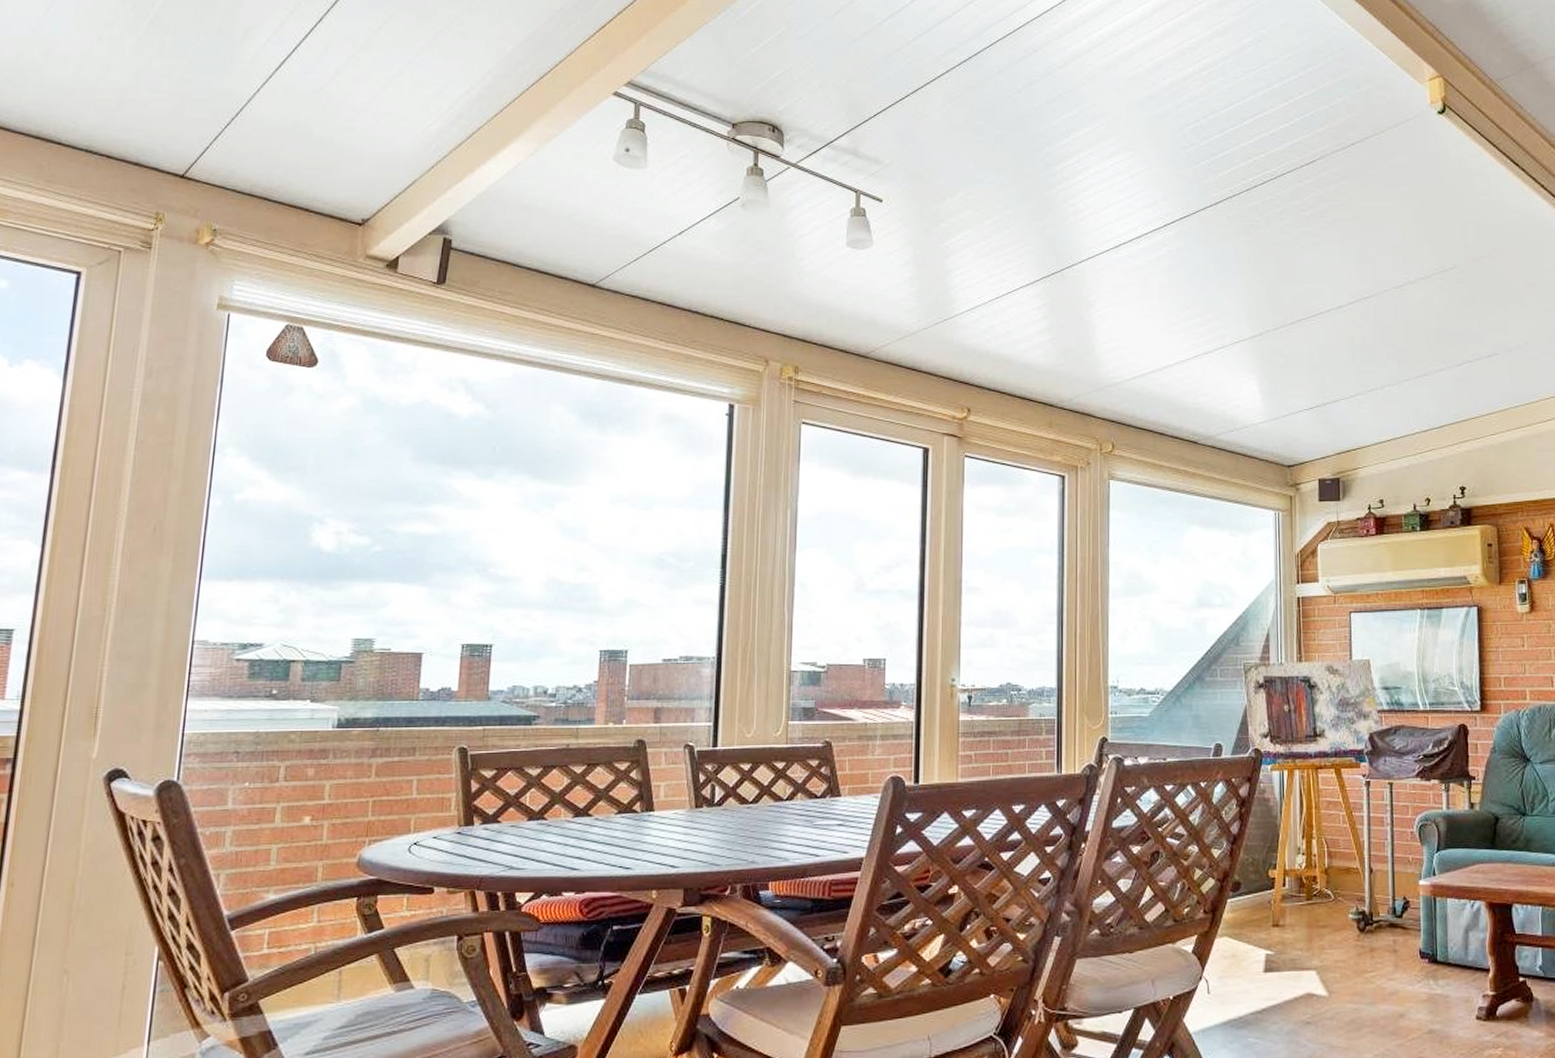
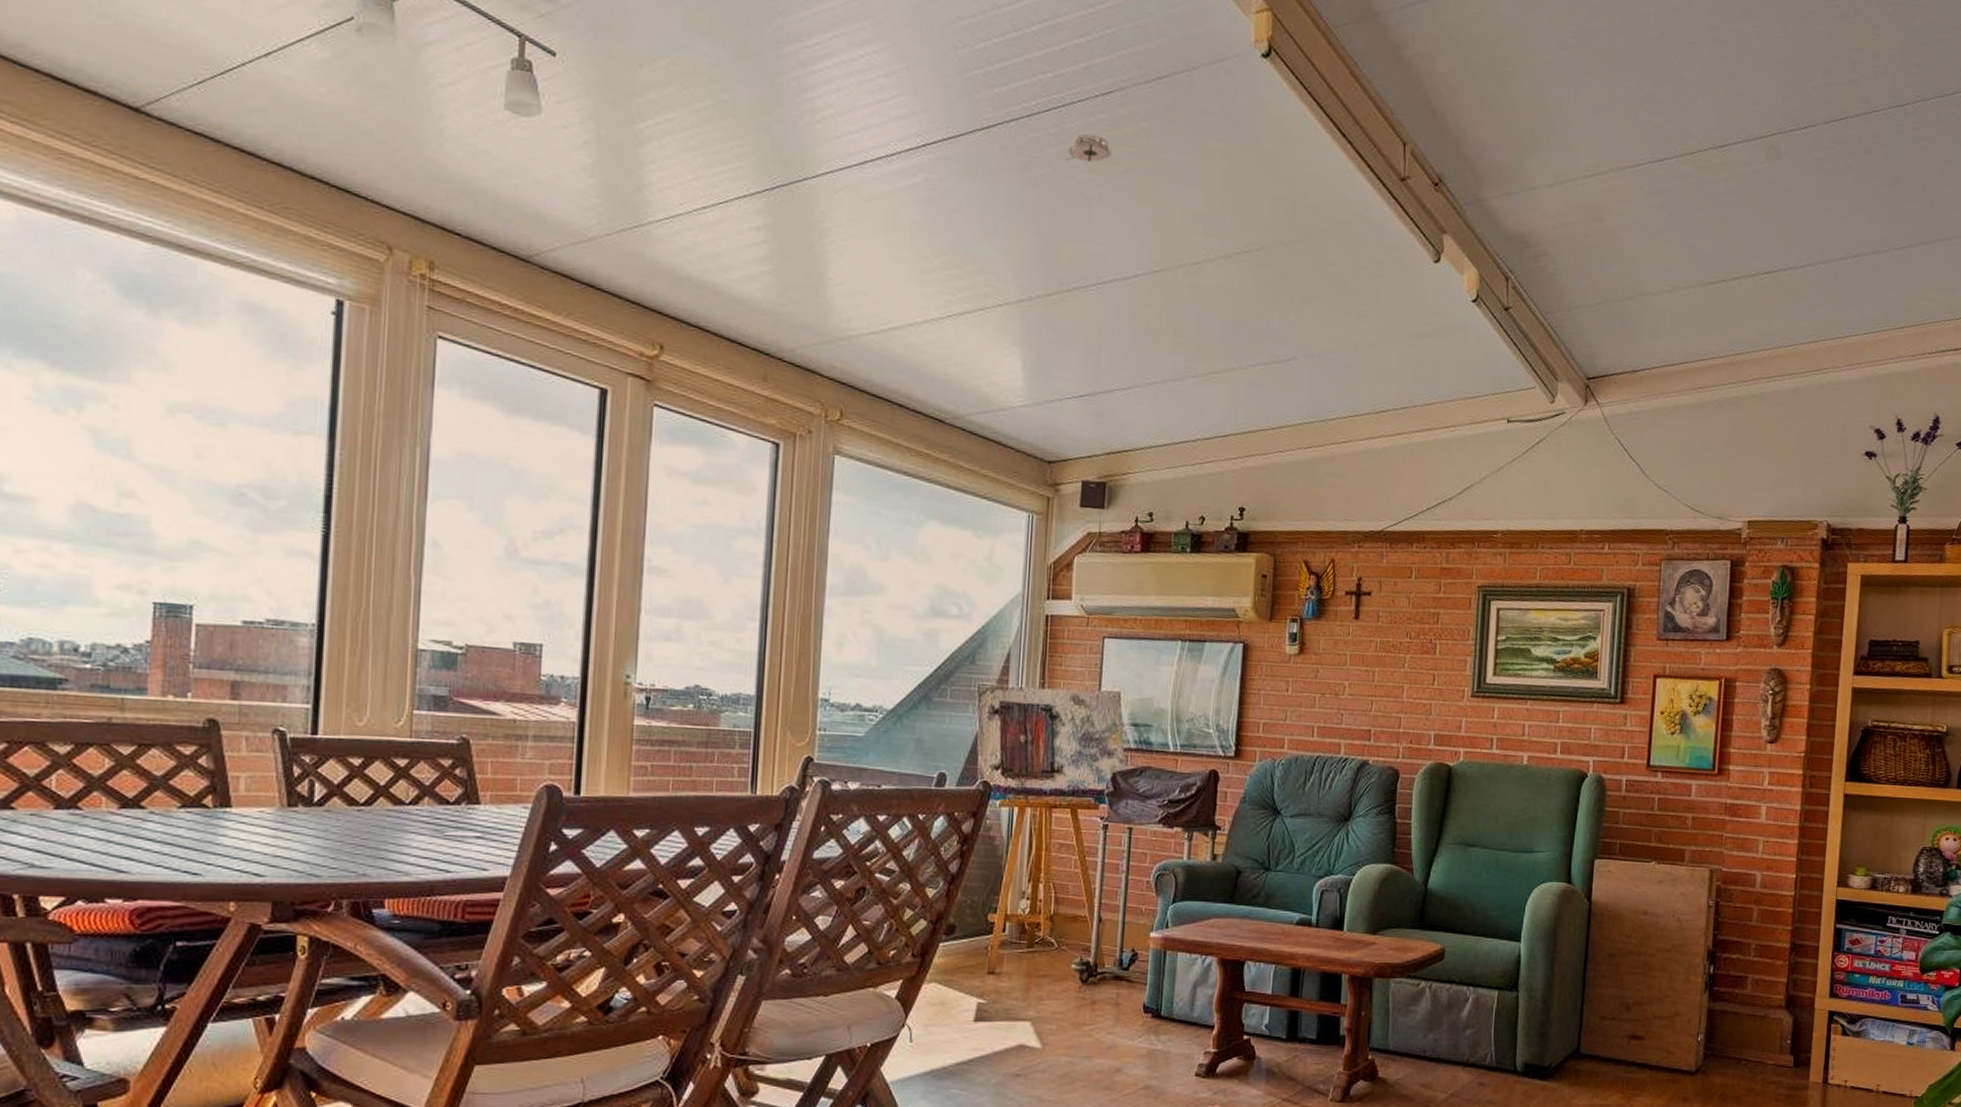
smoke detector: none [1281,196,1320,219] -> present [1065,133,1113,162]

